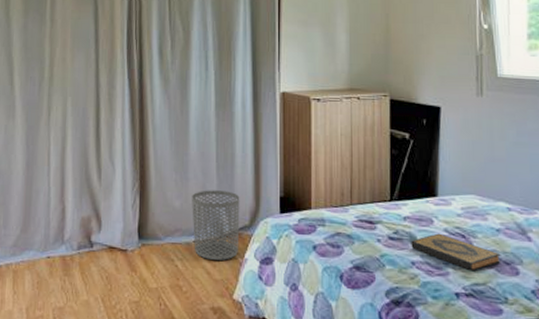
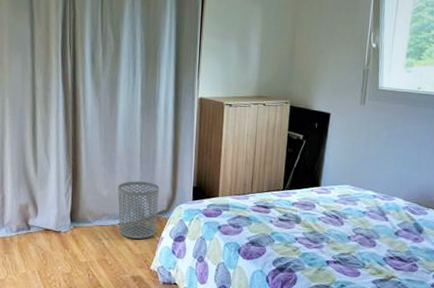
hardback book: present [411,233,501,272] -> none [296,215,364,245]

